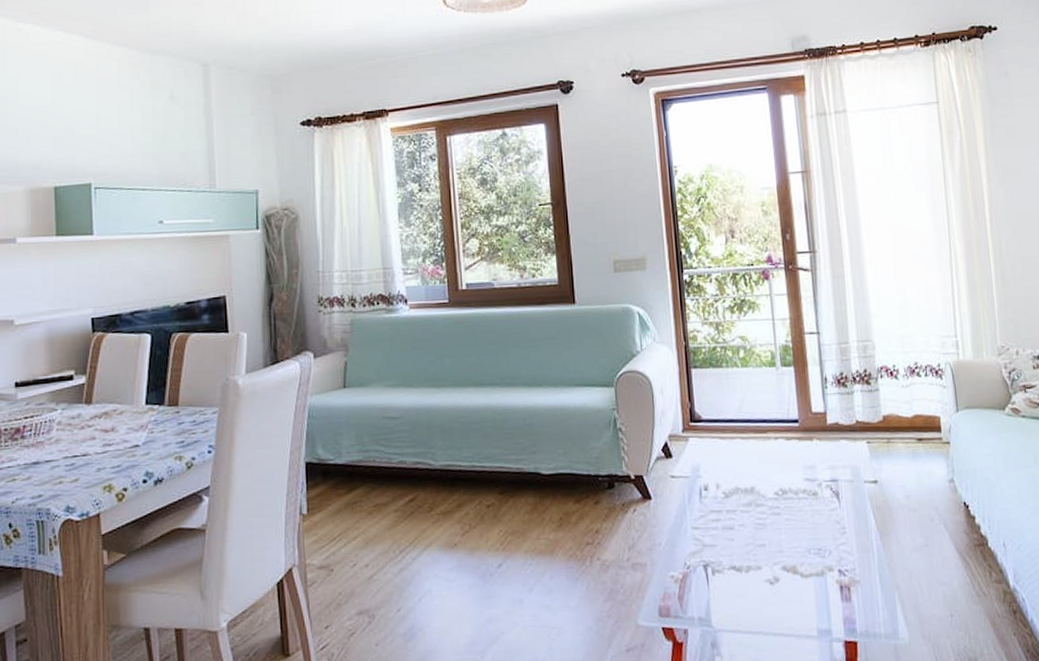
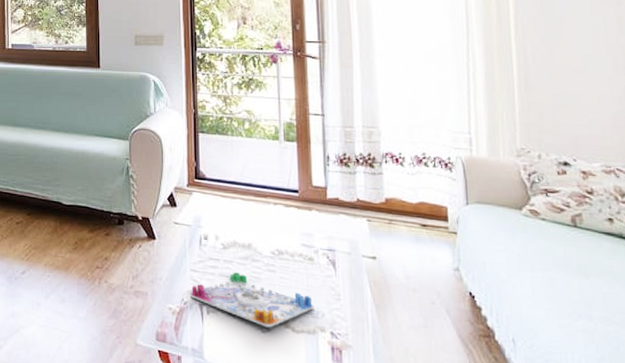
board game: none [693,522,821,578] -> present [190,272,314,328]

